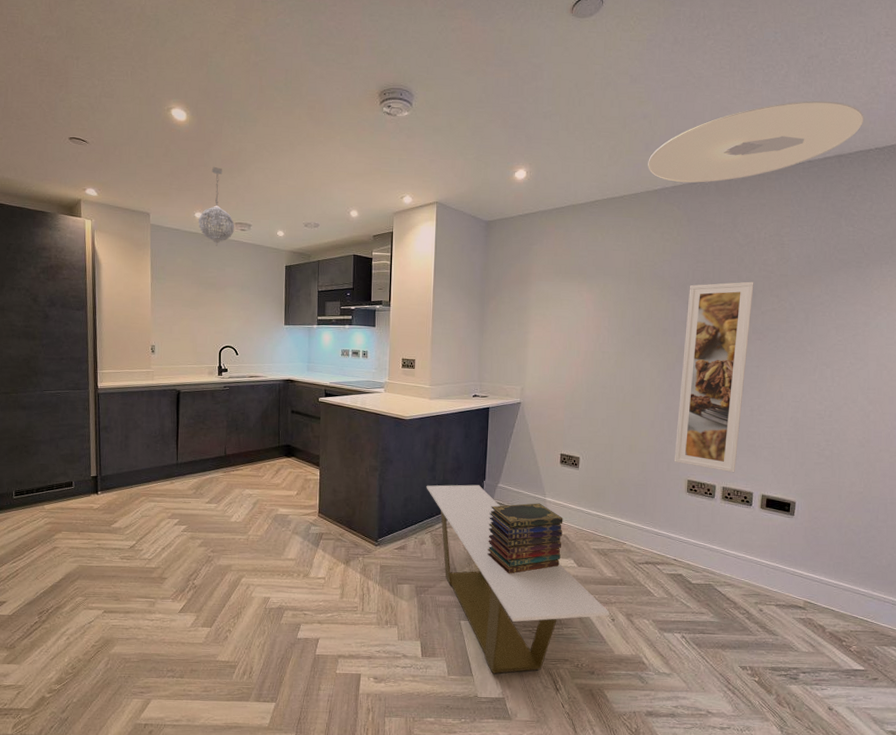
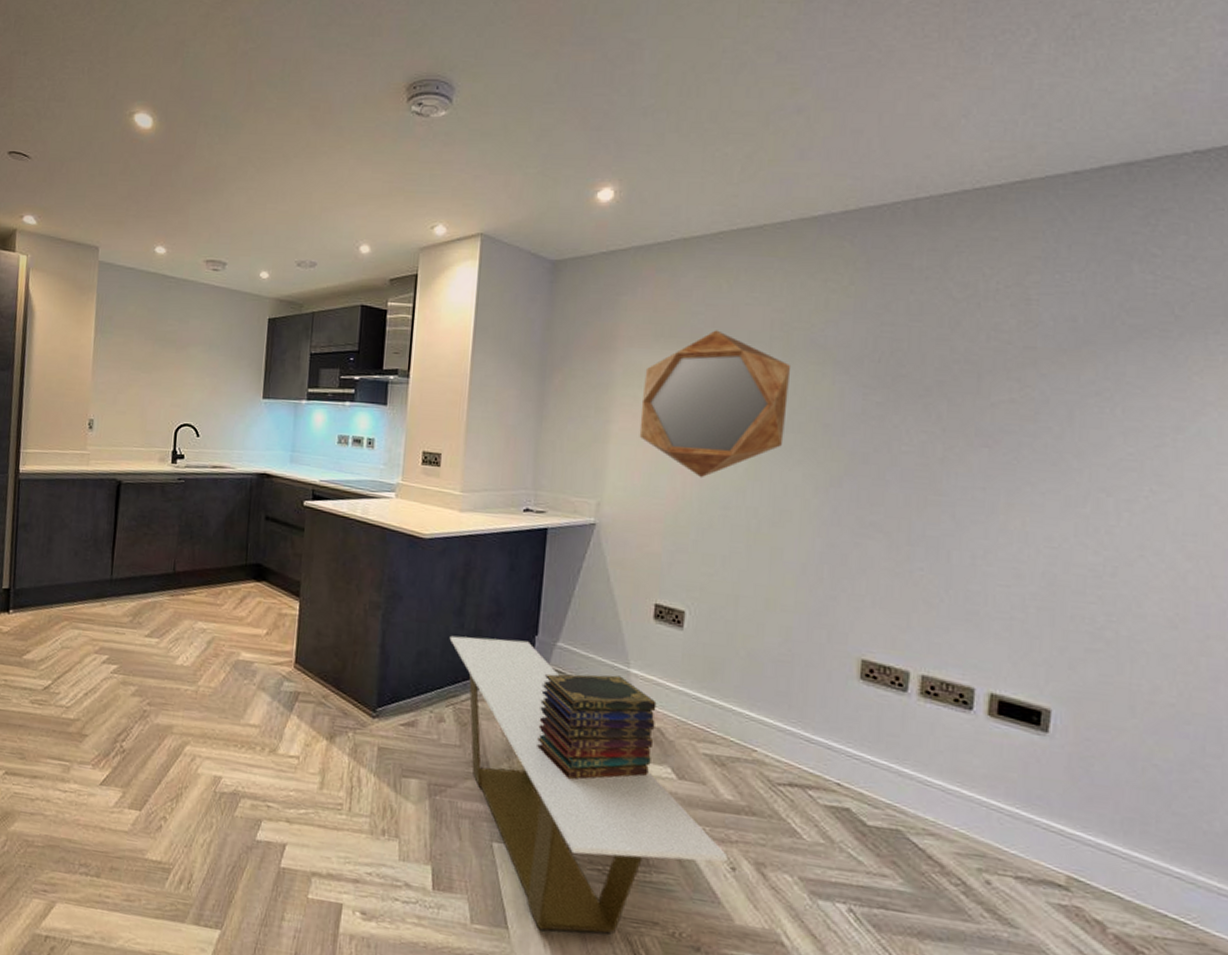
pendant light: present [198,166,234,246] -> none [158,186,205,291]
home mirror: none [547,268,643,368] -> present [639,330,792,478]
ceiling light: present [648,100,865,183] -> none [803,80,1173,206]
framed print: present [674,281,754,473] -> none [838,356,978,655]

